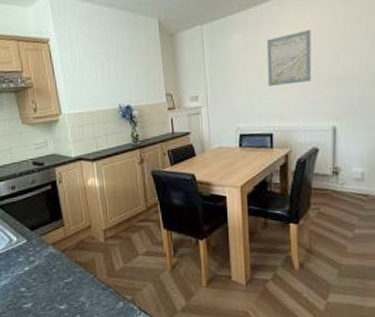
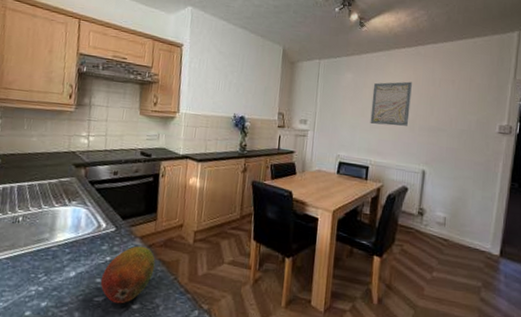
fruit: none [24,252,73,307] -> present [100,246,156,304]

